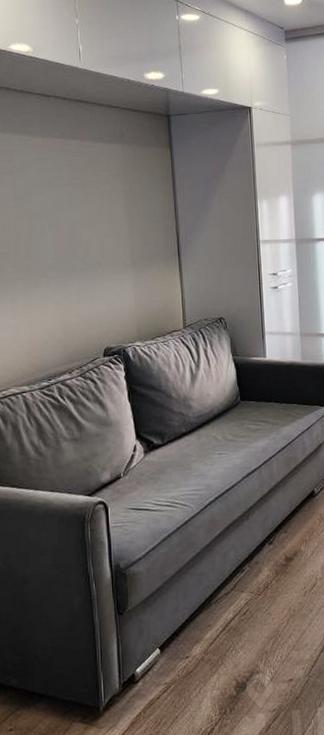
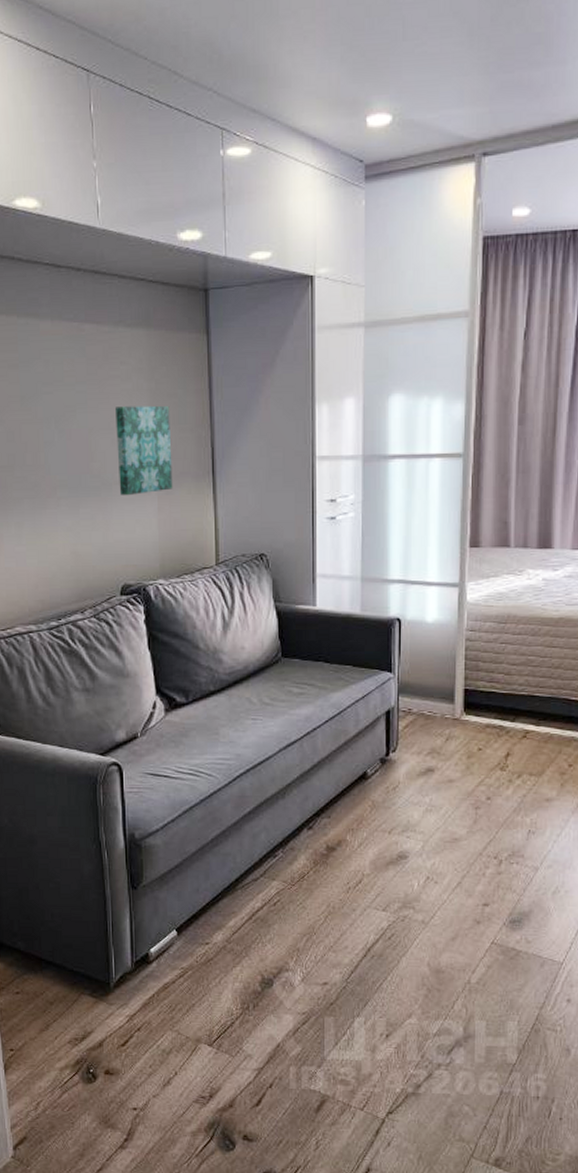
wall art: none [97,203,146,274] -> present [116,405,173,495]

